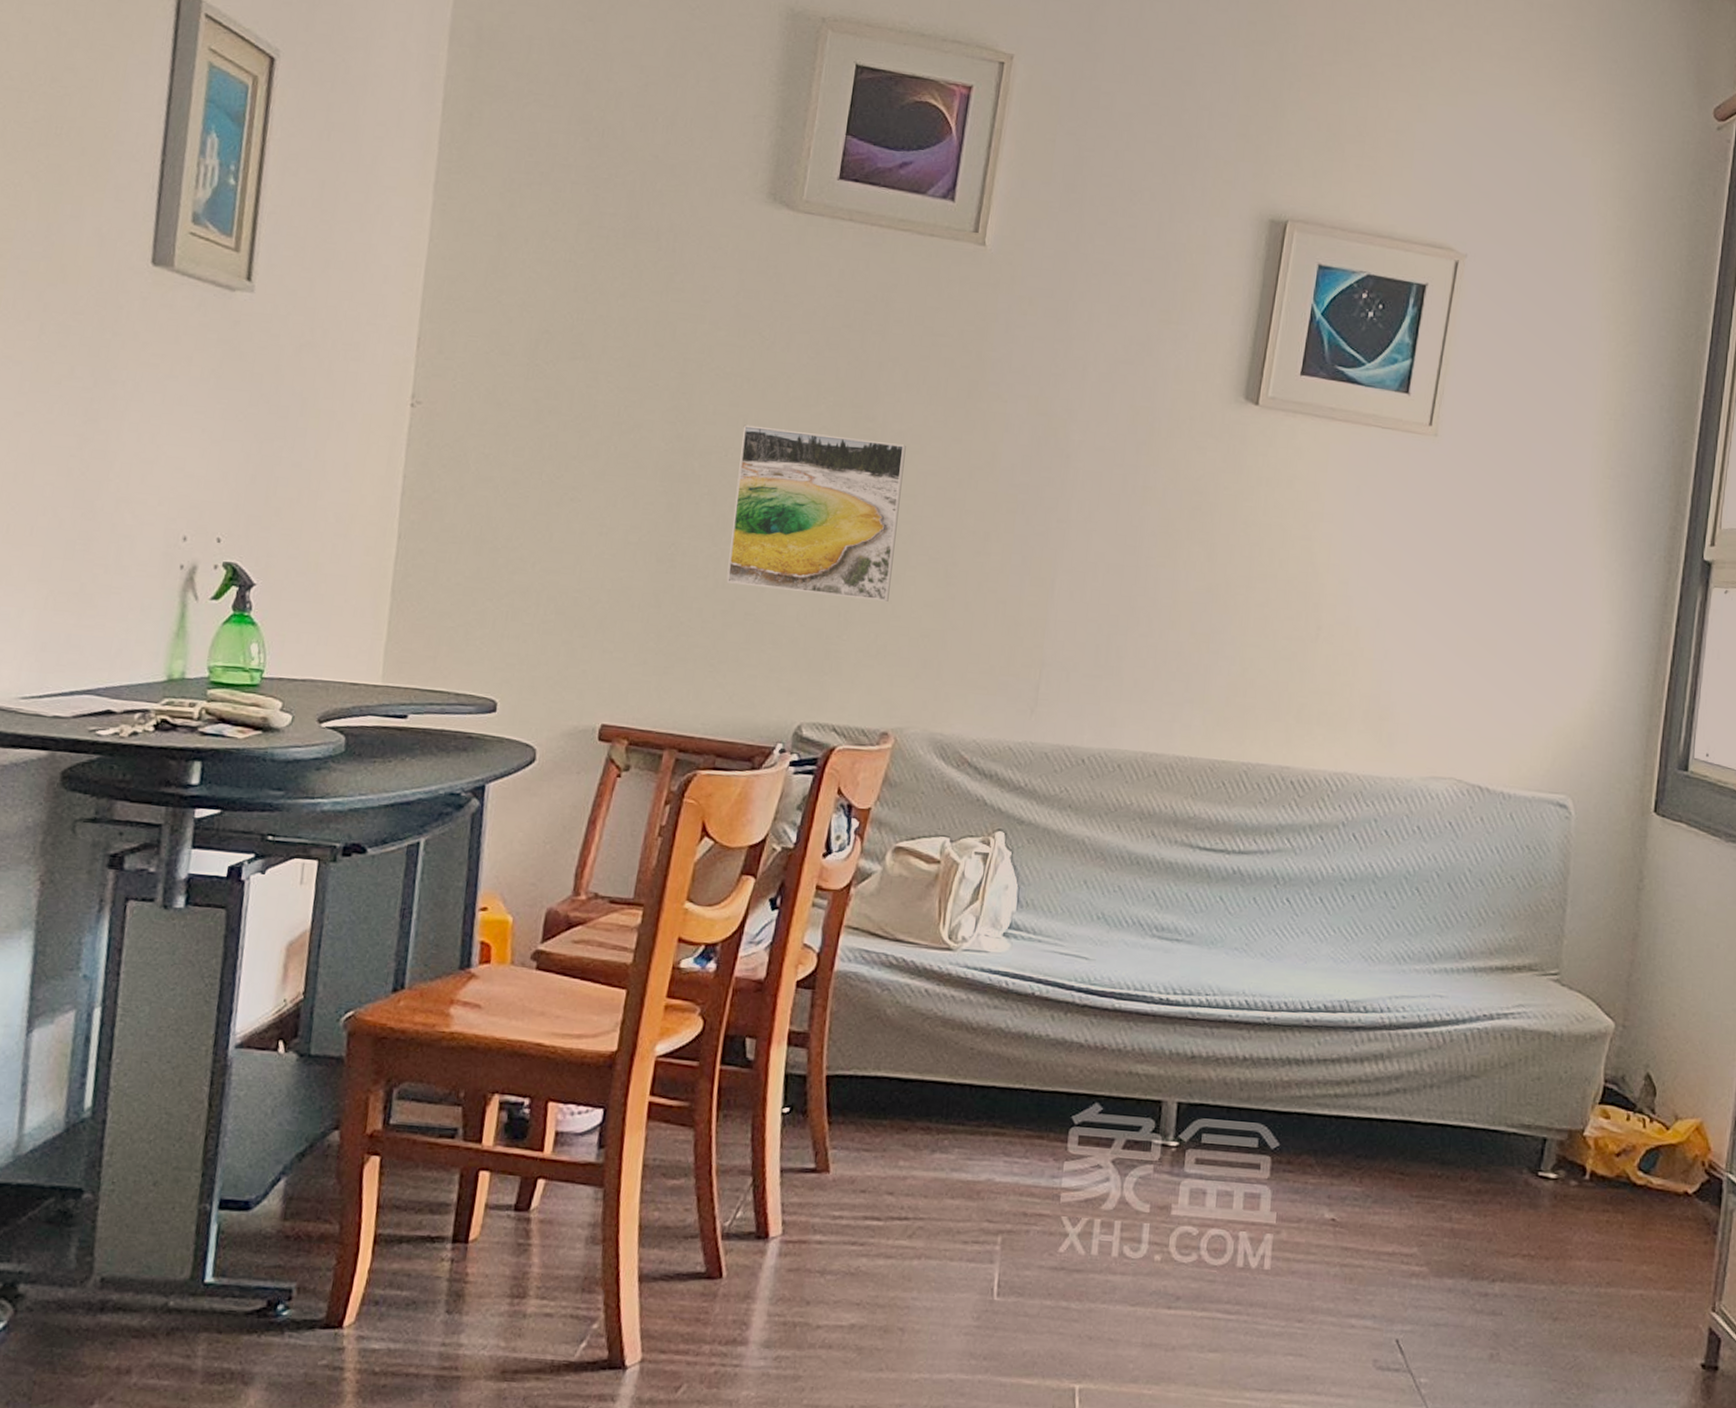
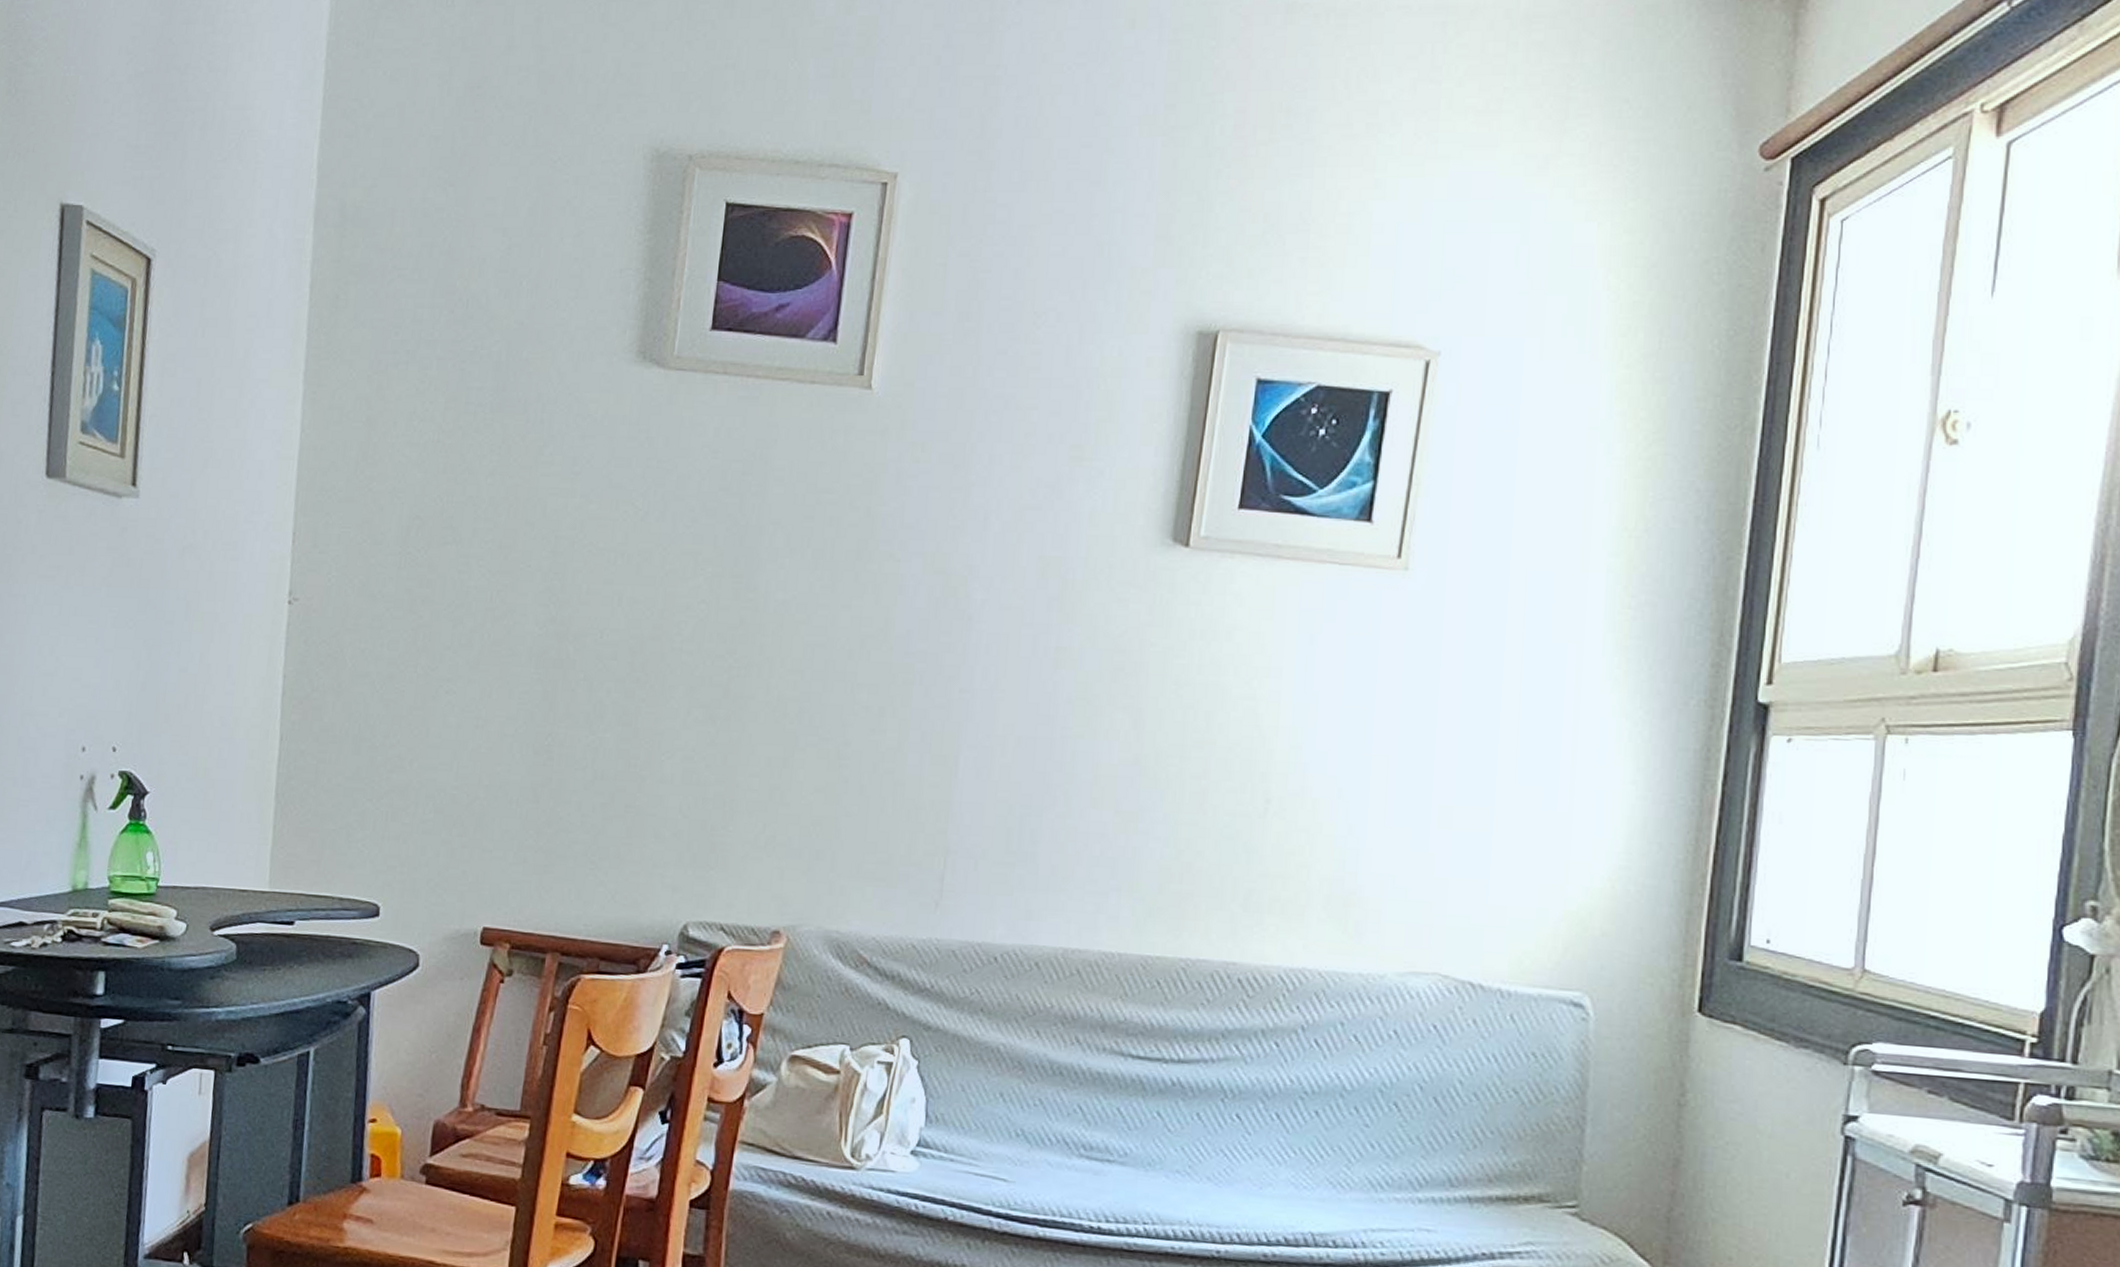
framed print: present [726,425,906,602] -> none [605,603,791,788]

